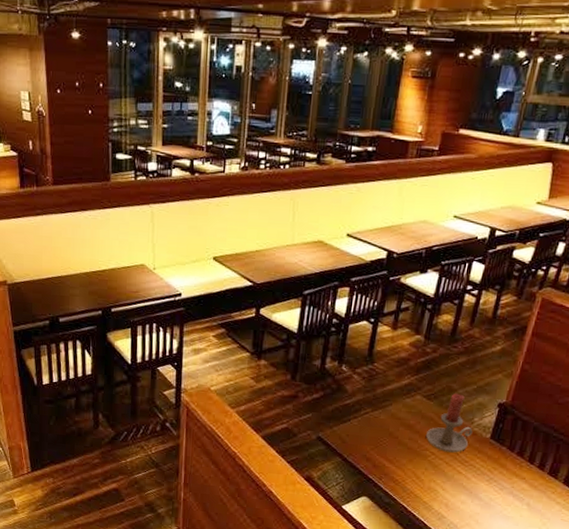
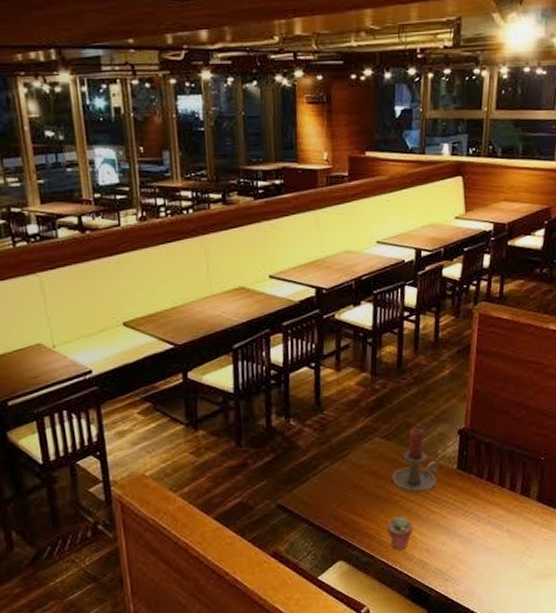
potted succulent: none [412,470,438,500] -> present [387,516,413,551]

